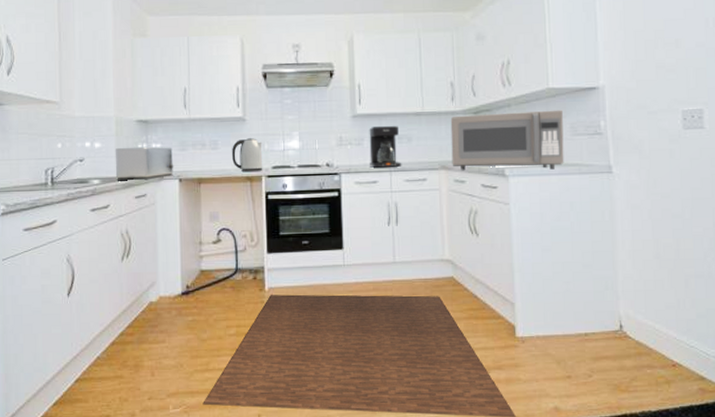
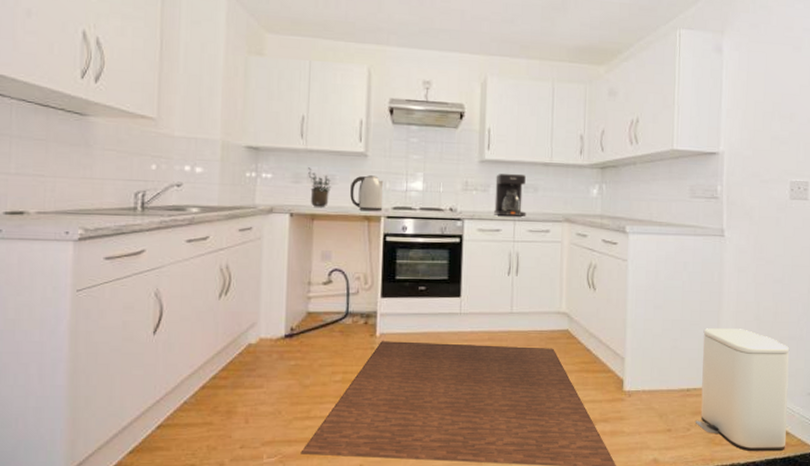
toaster: present [115,146,174,181] -> none [218,174,286,213]
potted plant: none [192,135,215,173] -> present [307,167,332,209]
microwave: present [450,110,564,171] -> none [575,169,684,229]
pedal bin: none [596,268,703,398] -> present [695,328,790,451]

